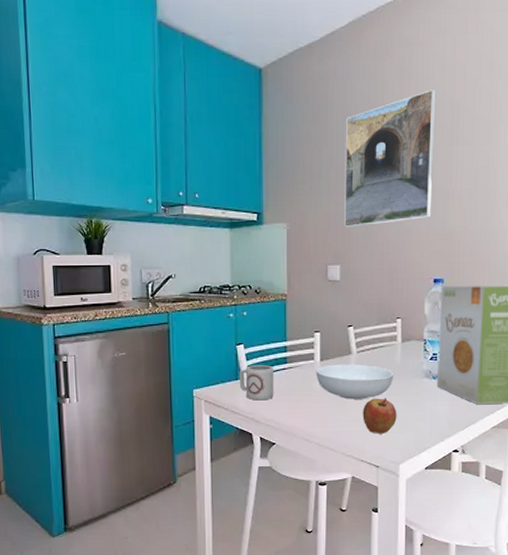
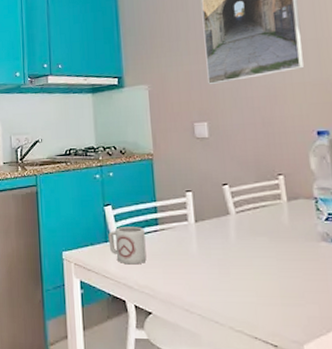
serving bowl: present [316,364,394,399] -> none [191,225,283,265]
fruit: present [363,398,397,434] -> none [249,264,293,307]

